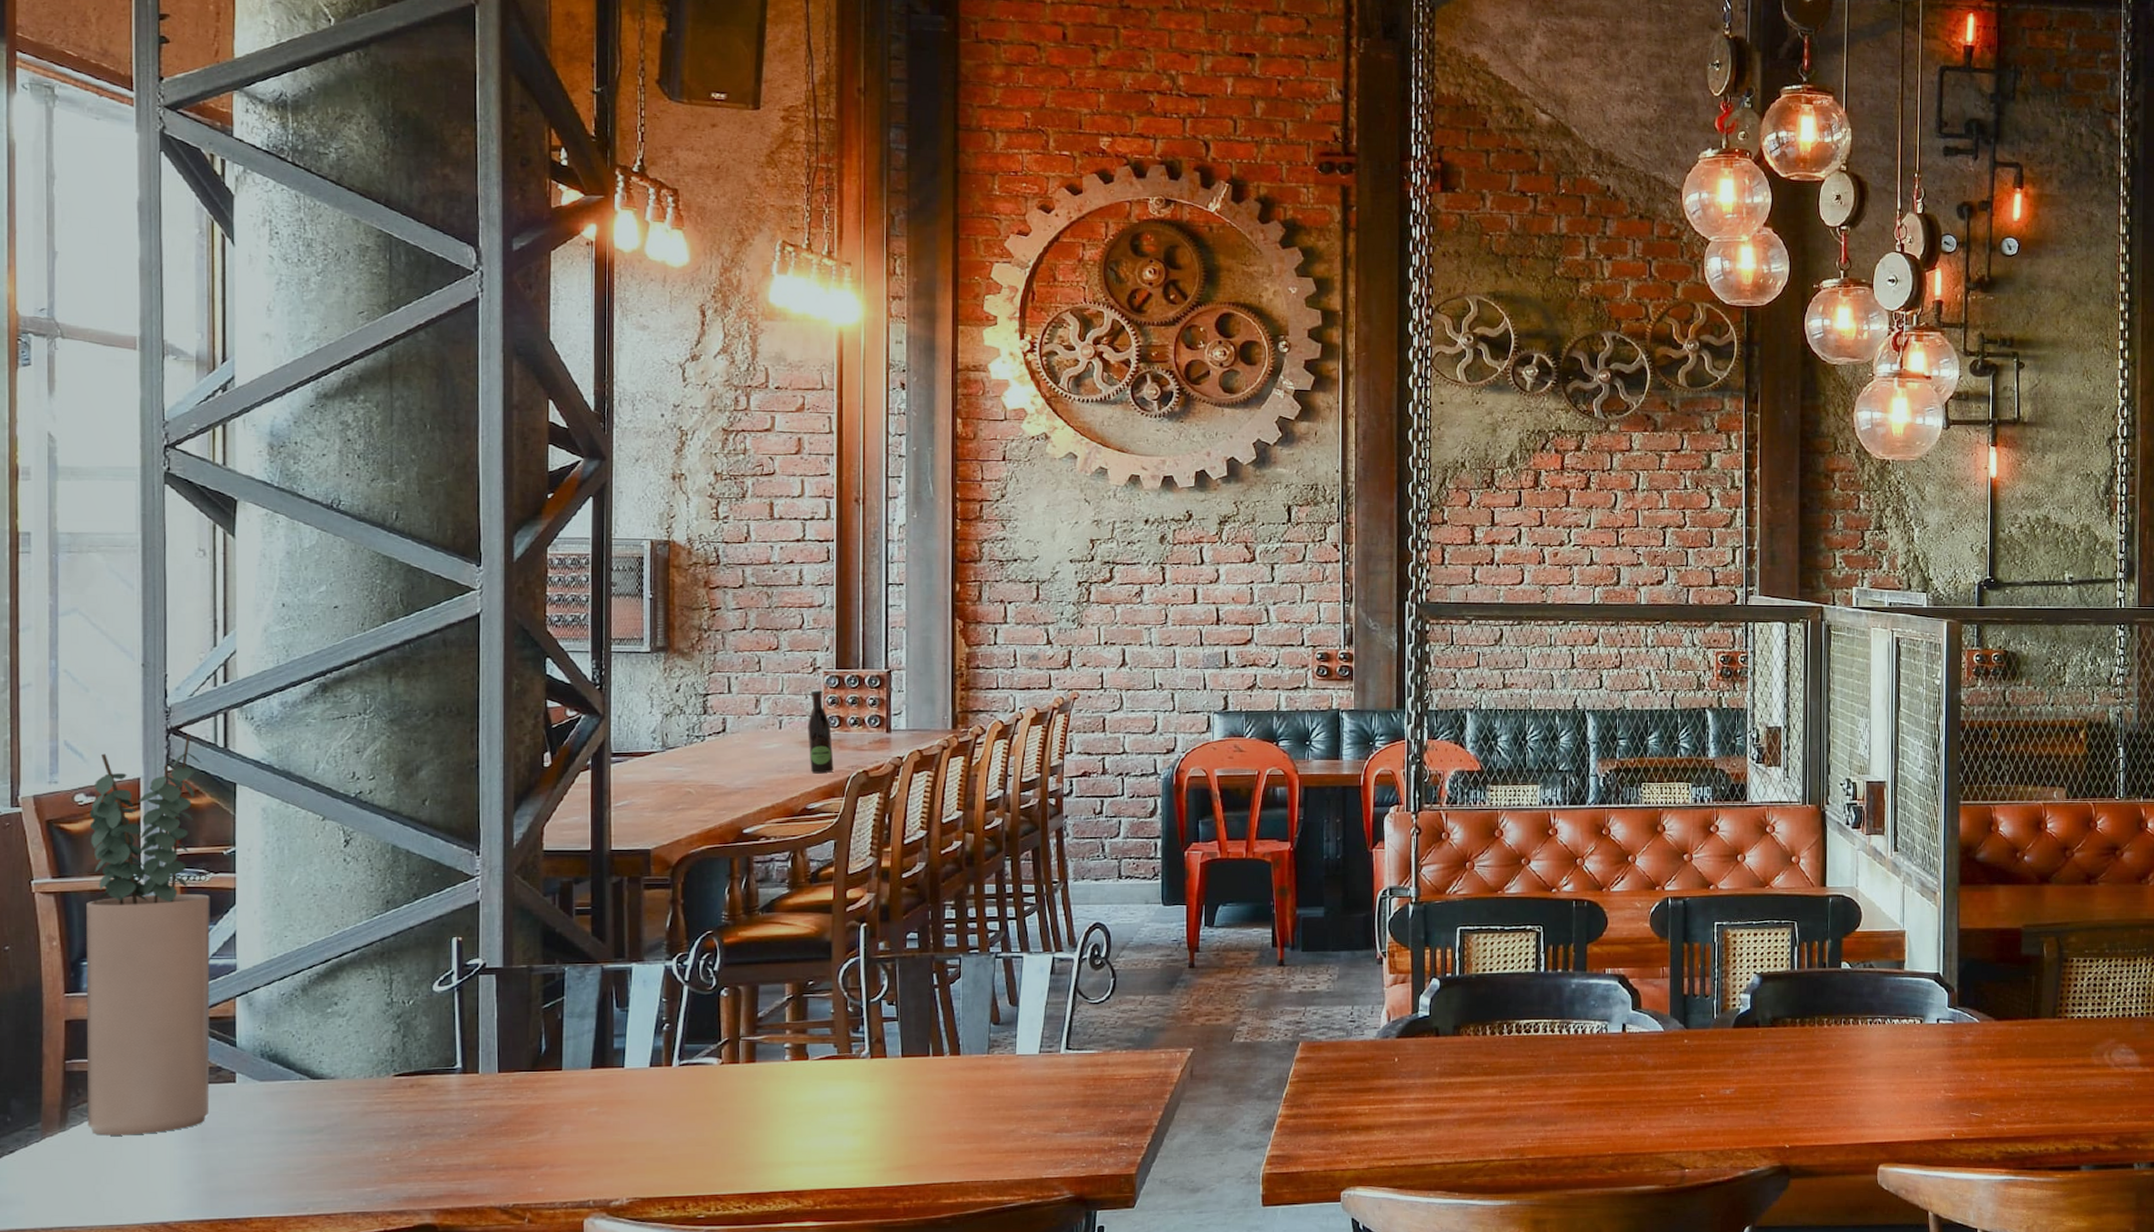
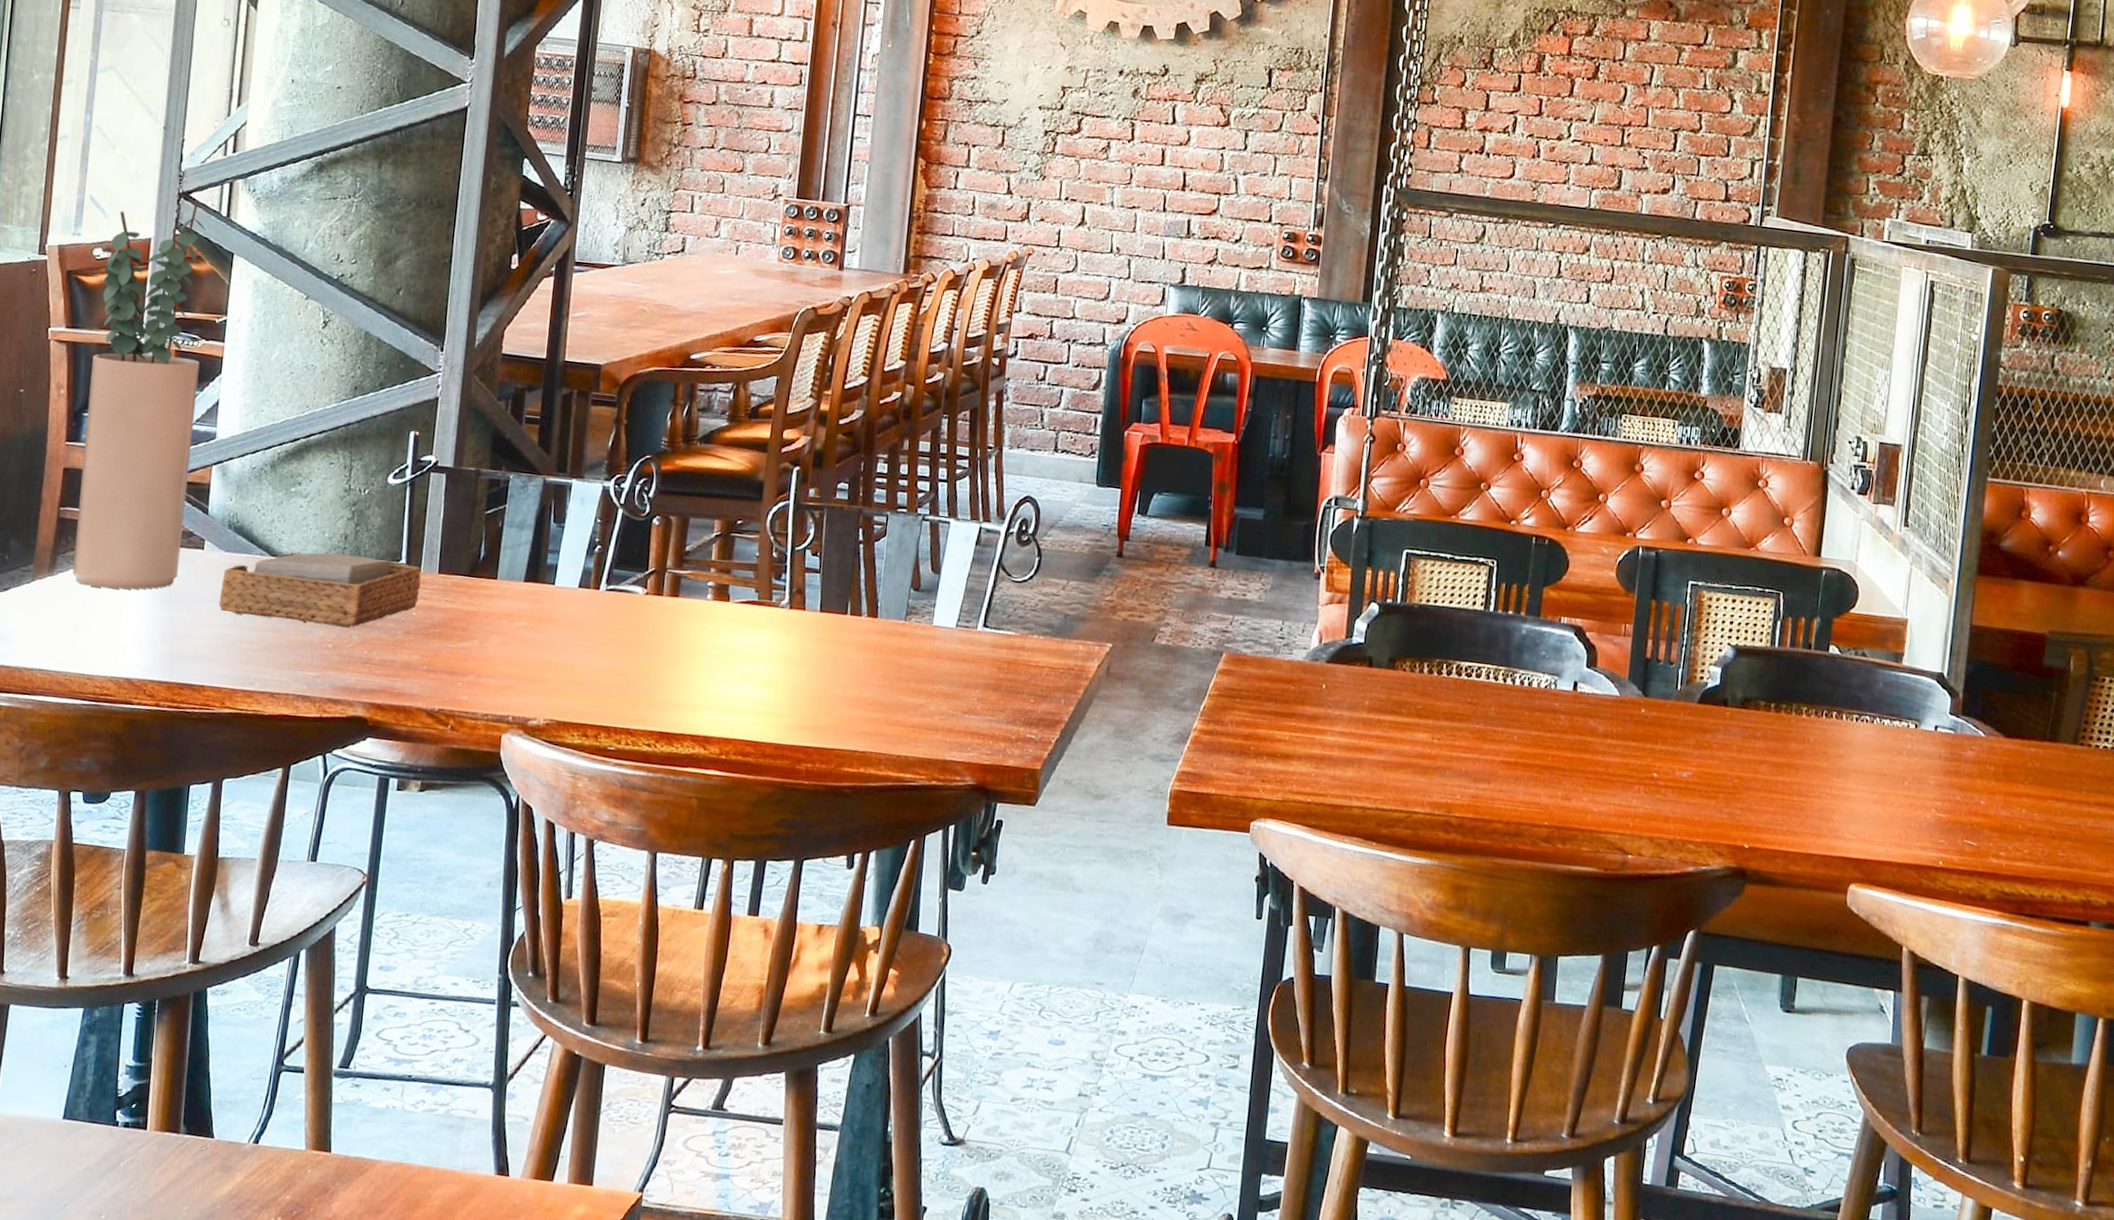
napkin holder: none [259,1066,481,1141] -> present [219,552,421,627]
bottle: present [808,690,834,774] -> none [761,218,786,306]

